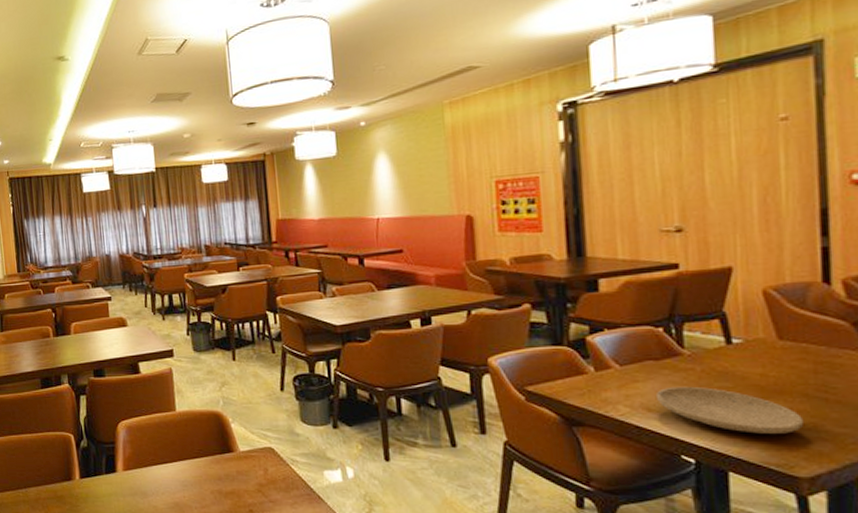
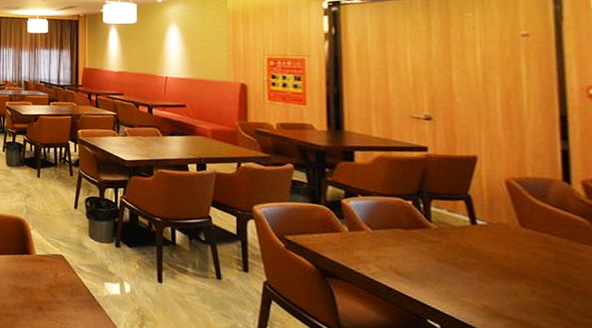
plate: present [655,386,805,434] -> none [404,255,547,315]

